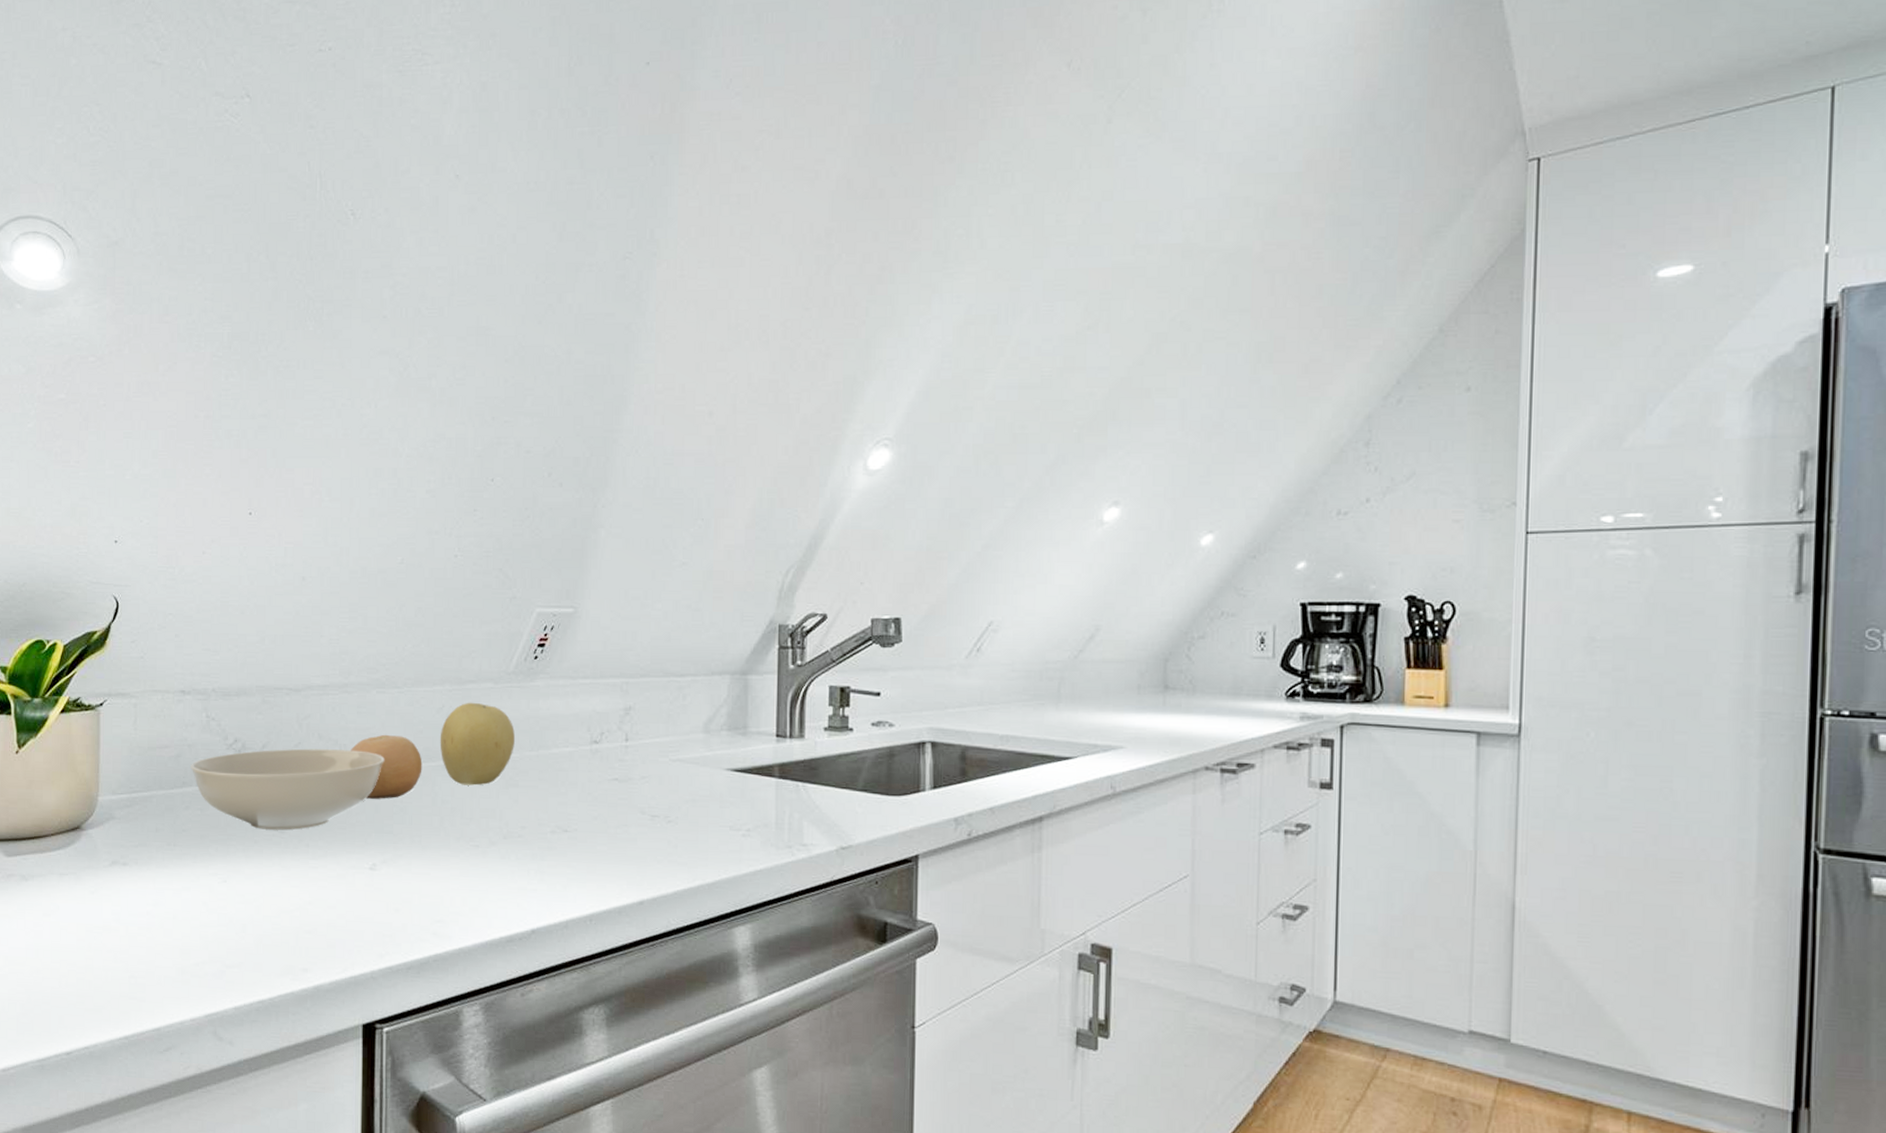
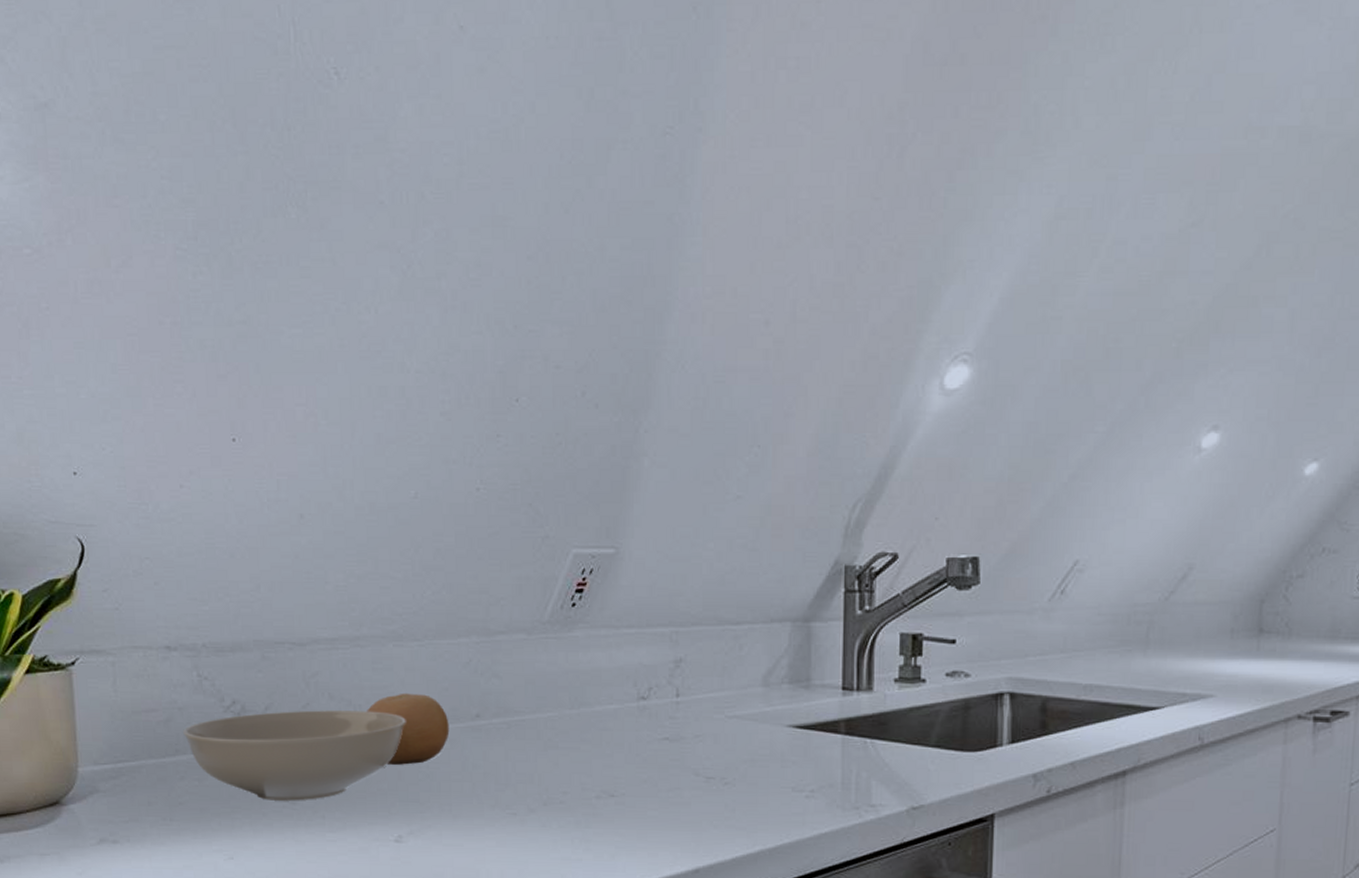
fruit: present [439,702,515,786] -> none [467,655,552,748]

